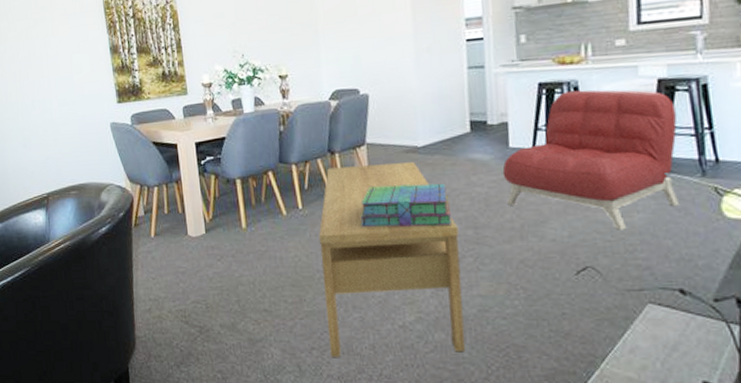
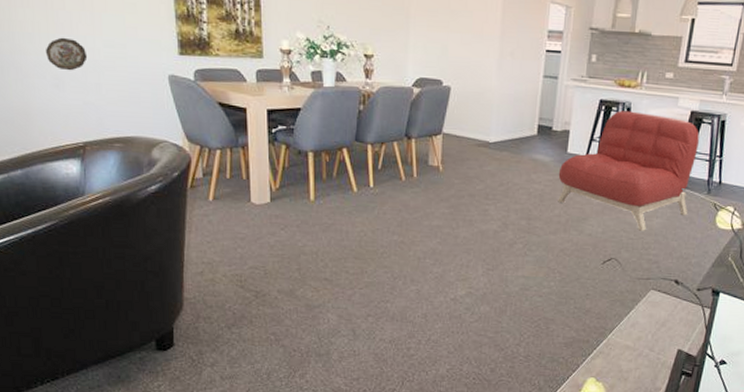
decorative plate: none [15,103,47,132] -> present [45,37,88,71]
coffee table: present [319,162,465,357] -> none [384,152,514,324]
stack of books: present [360,183,451,227] -> none [428,173,510,214]

